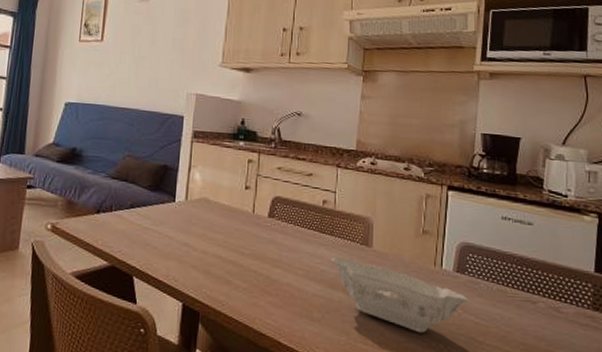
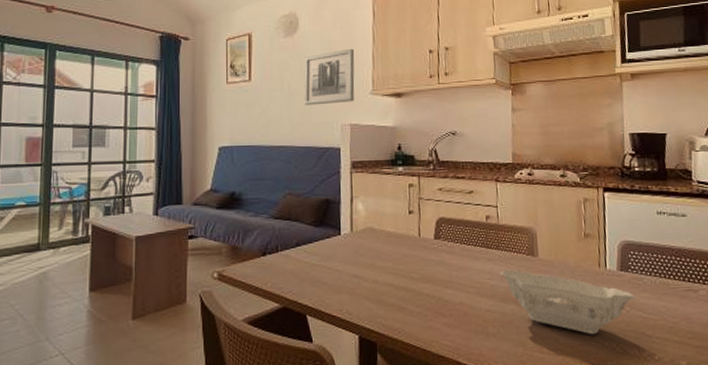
wall art: none [153,19,208,72] -> present [304,48,355,106]

